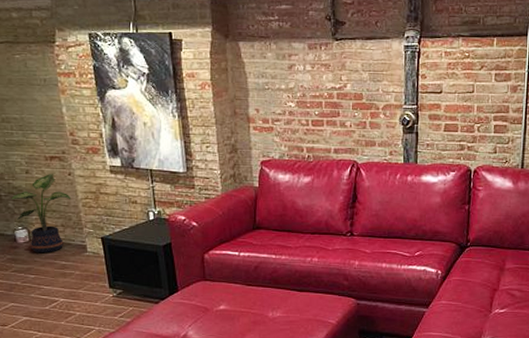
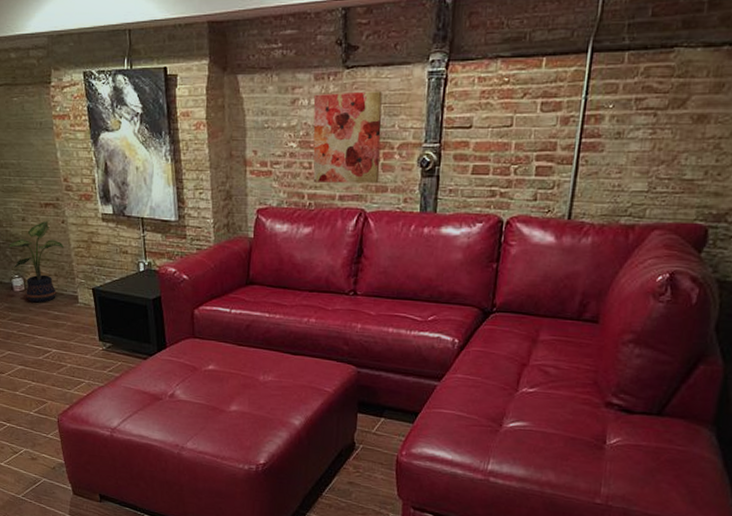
wall art: none [308,60,368,139] -> present [313,91,383,184]

